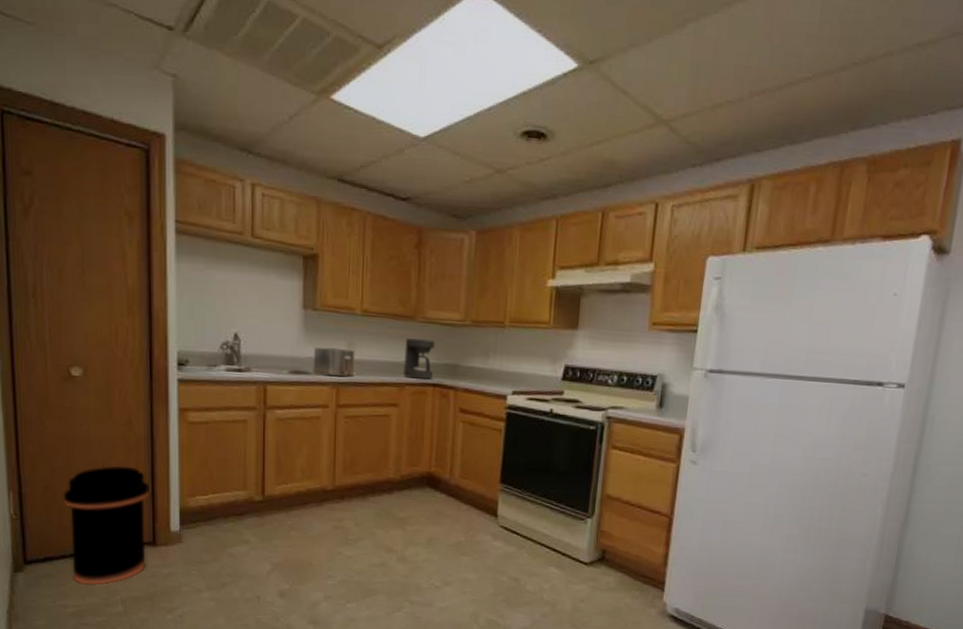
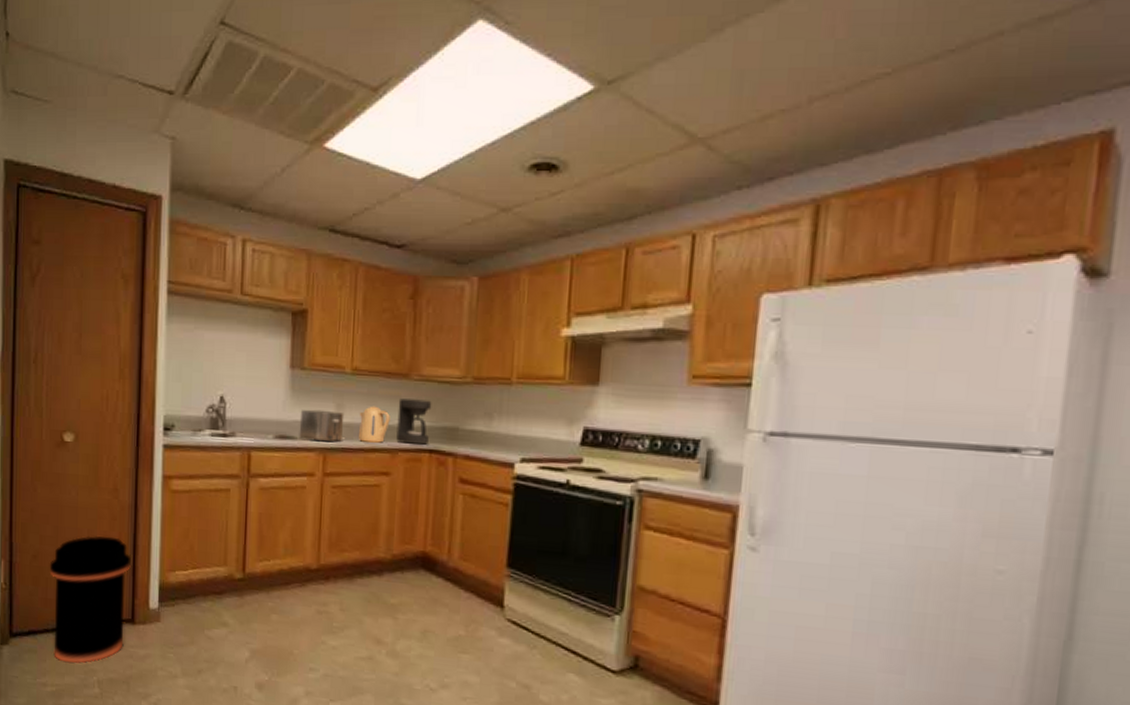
kettle: none [368,344,398,378] -> present [358,406,390,443]

